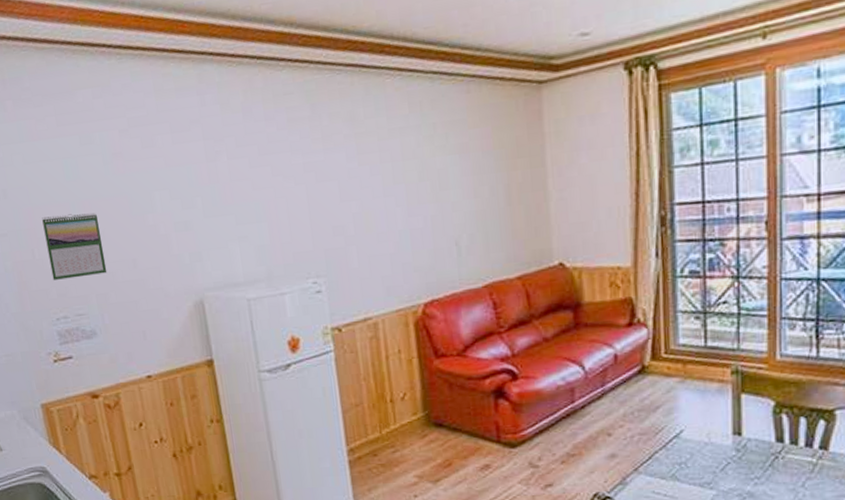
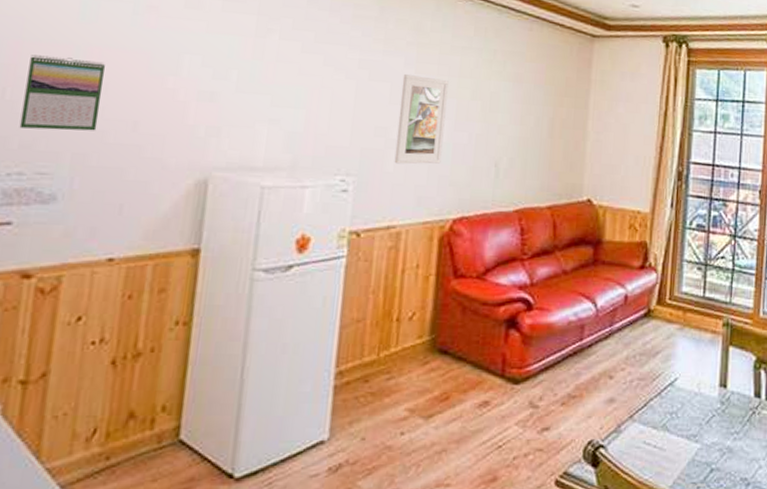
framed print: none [347,166,402,259] -> present [394,74,449,164]

